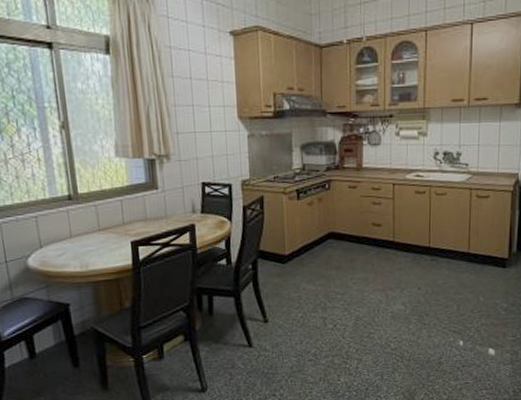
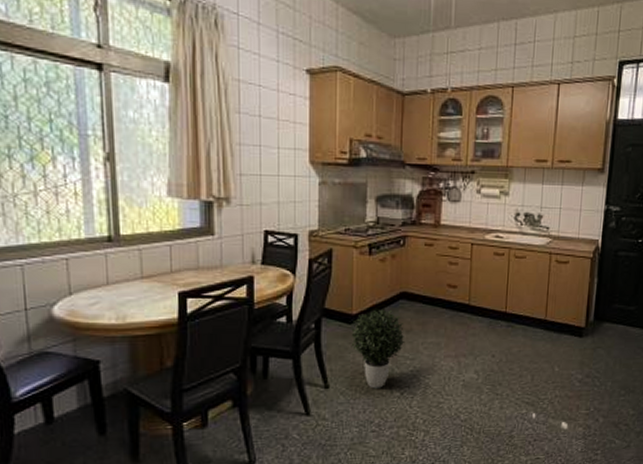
potted plant: none [285,249,335,322] -> present [351,309,405,389]

